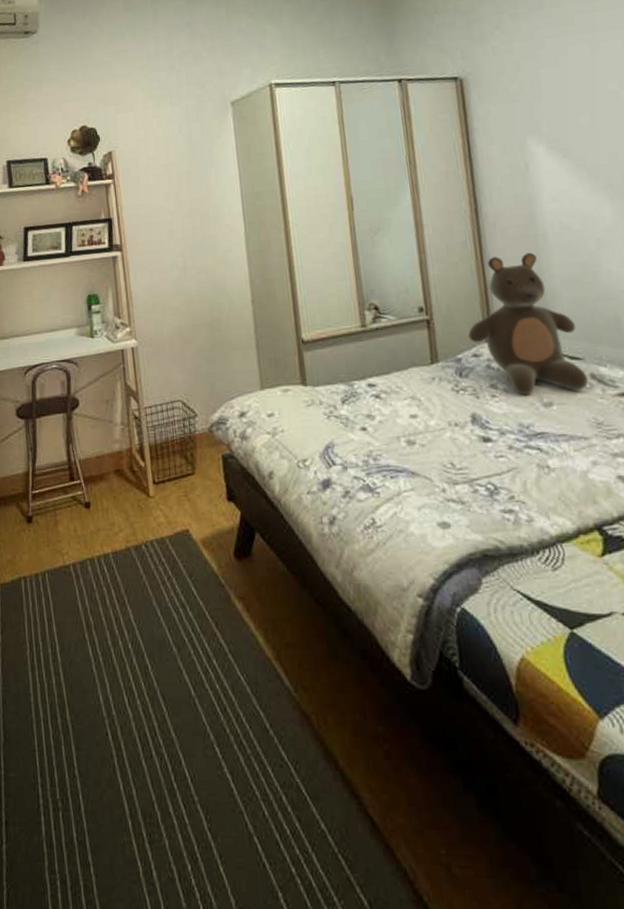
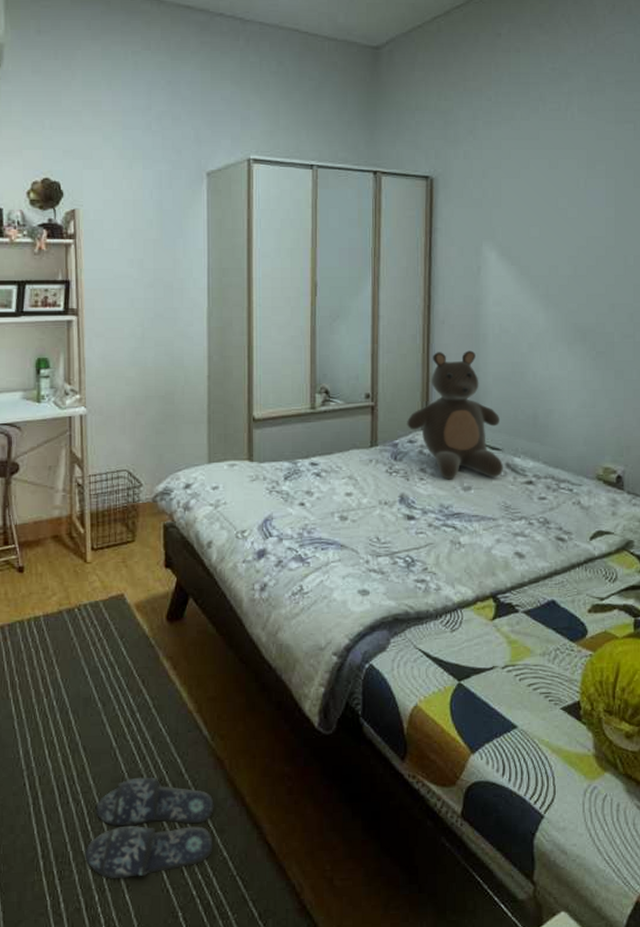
slippers: none [174,731,309,847] -> present [86,777,214,878]

